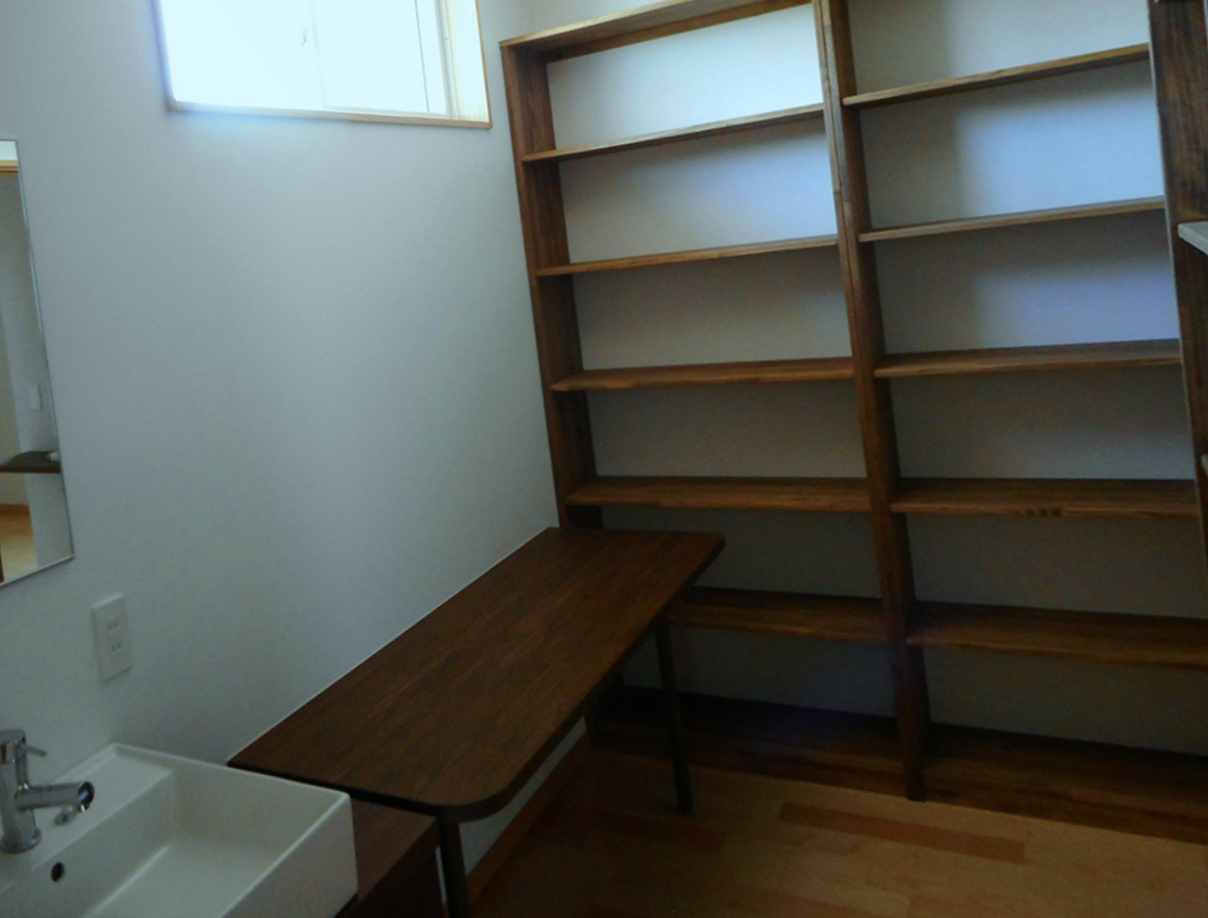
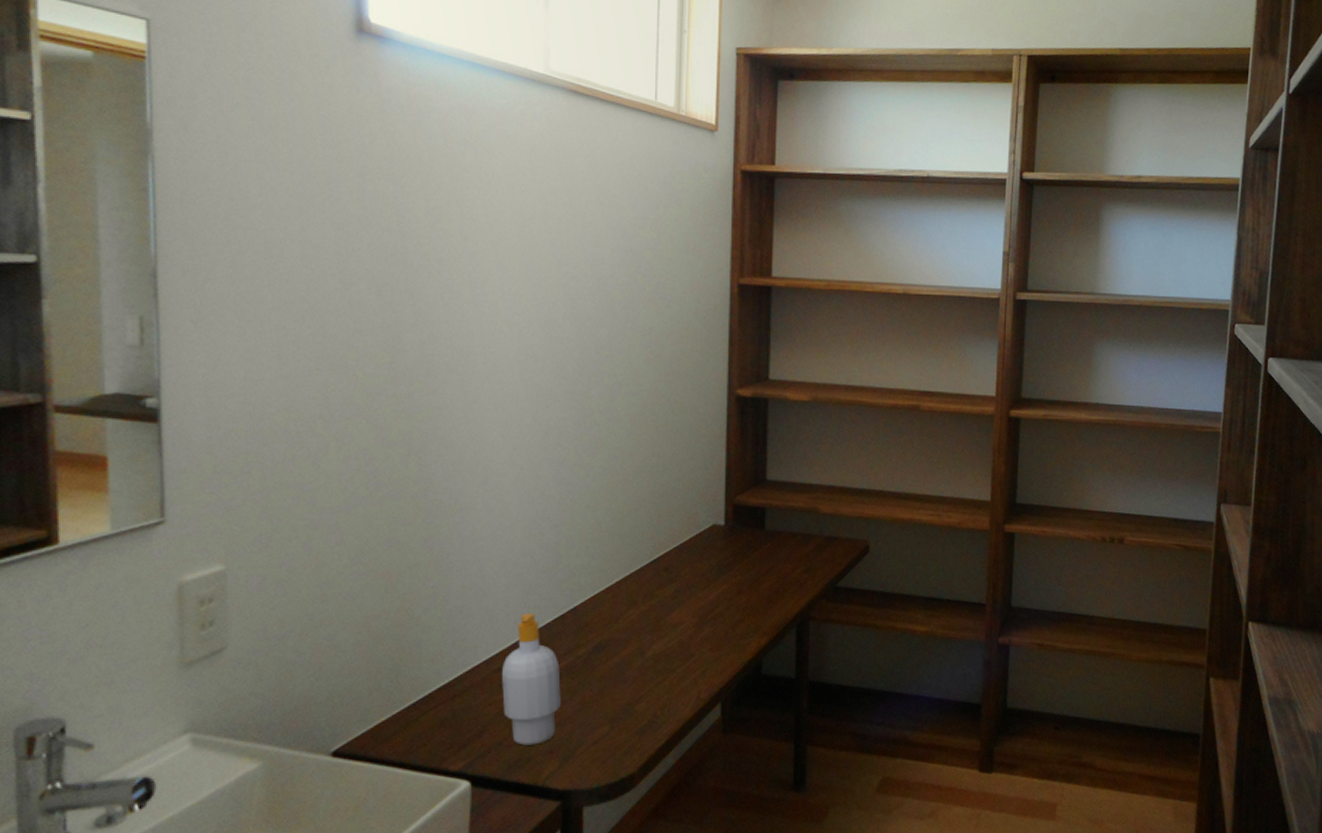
soap bottle: none [363,626,423,759] -> present [502,613,561,746]

